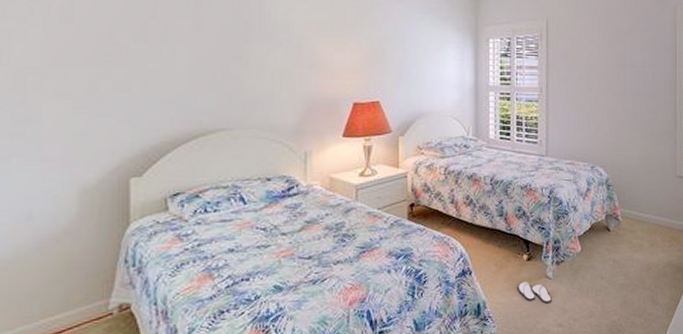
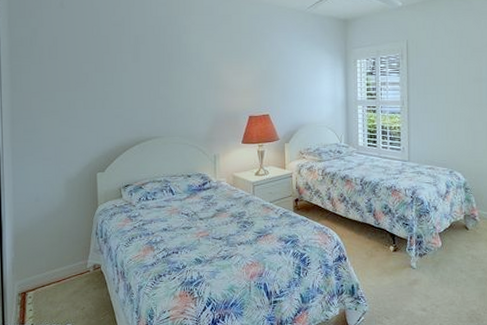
slippers: present [518,281,552,304] -> none [386,269,416,290]

